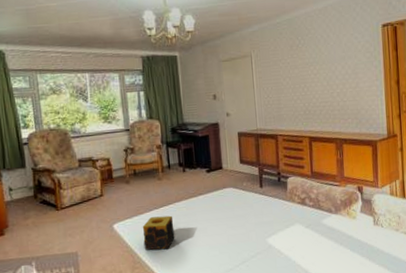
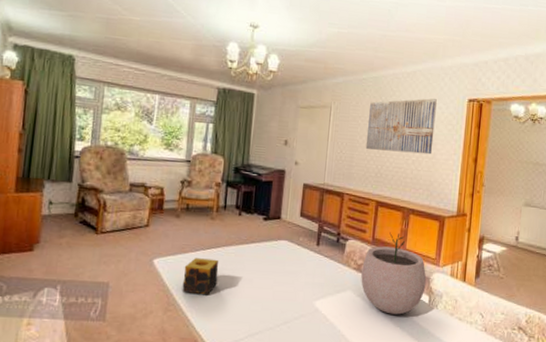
wall art: none [288,30,355,89] -> present [365,98,437,155]
plant pot: none [306,163,369,239] -> present [361,232,427,315]

